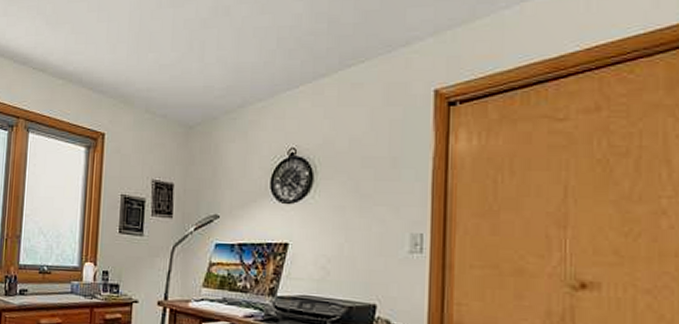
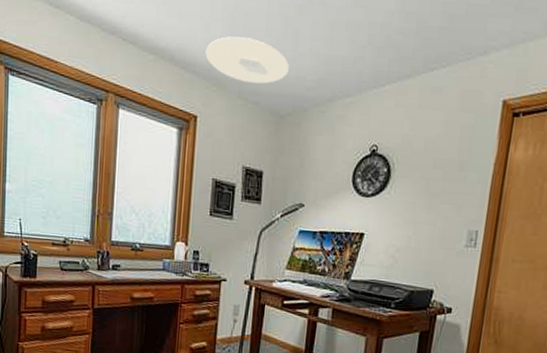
ceiling light: none [112,54,196,96] -> present [205,36,289,84]

